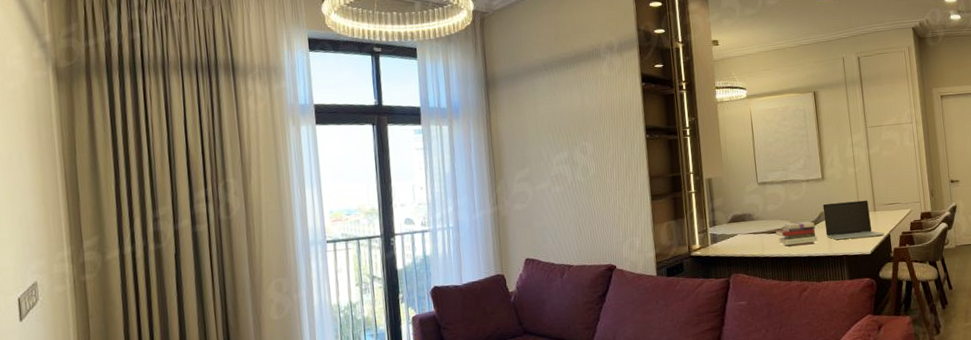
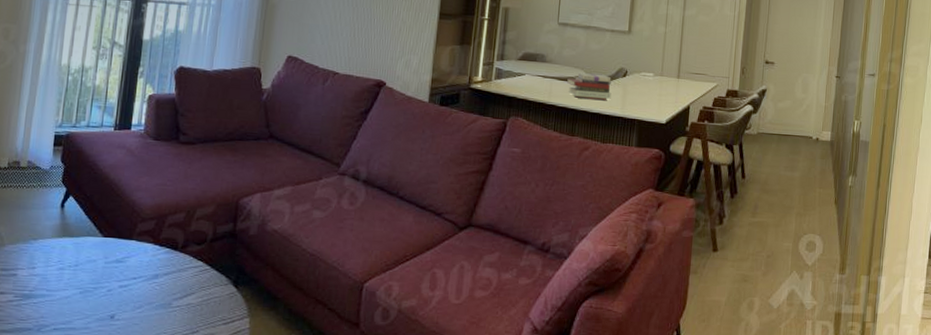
laptop: present [822,200,885,240] -> none [621,59,684,107]

